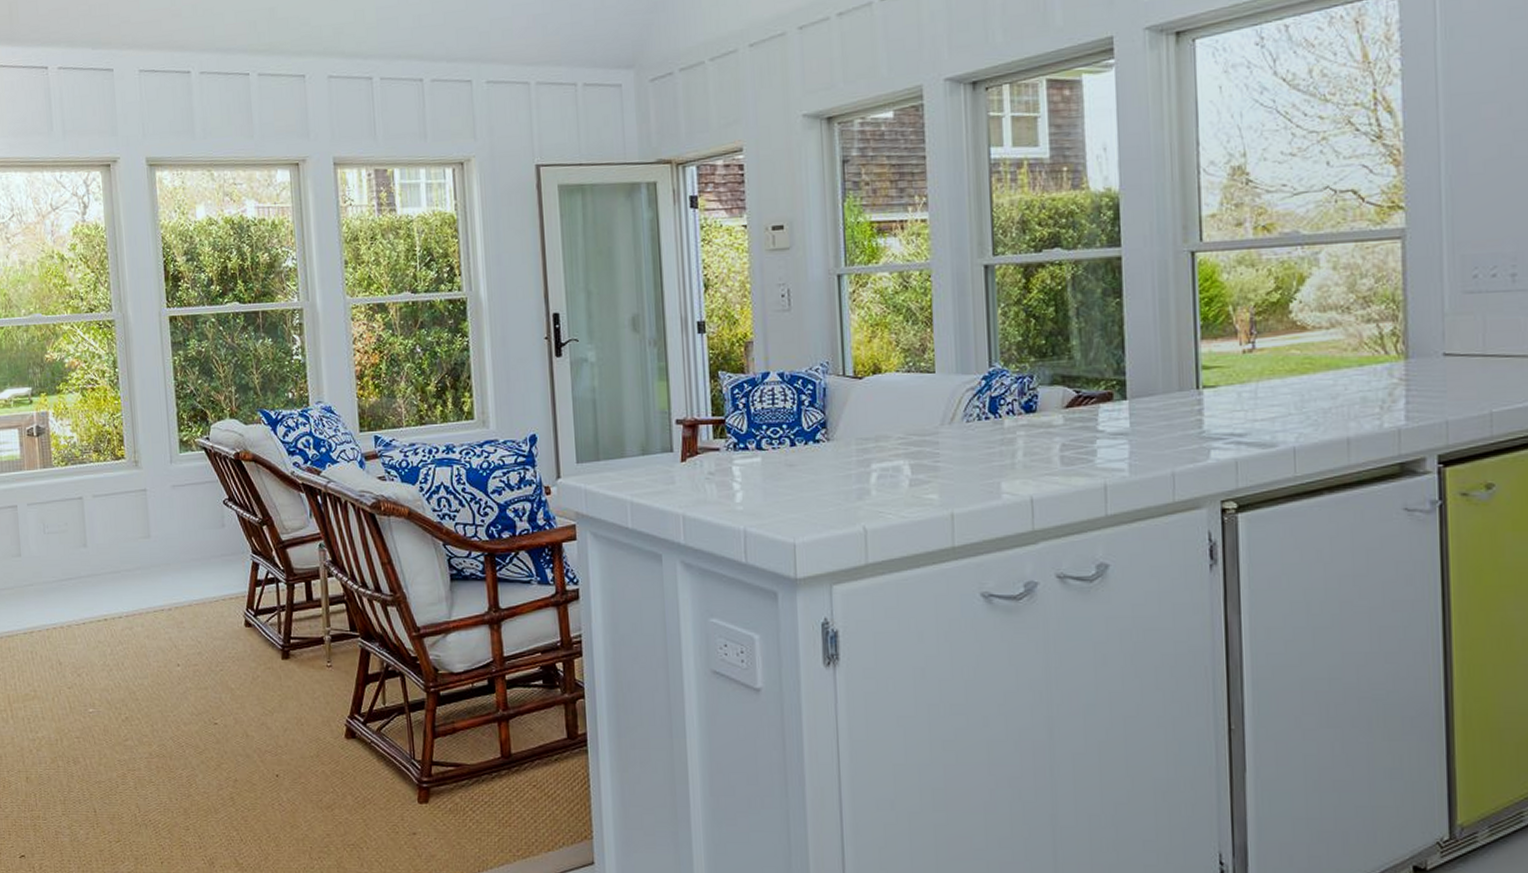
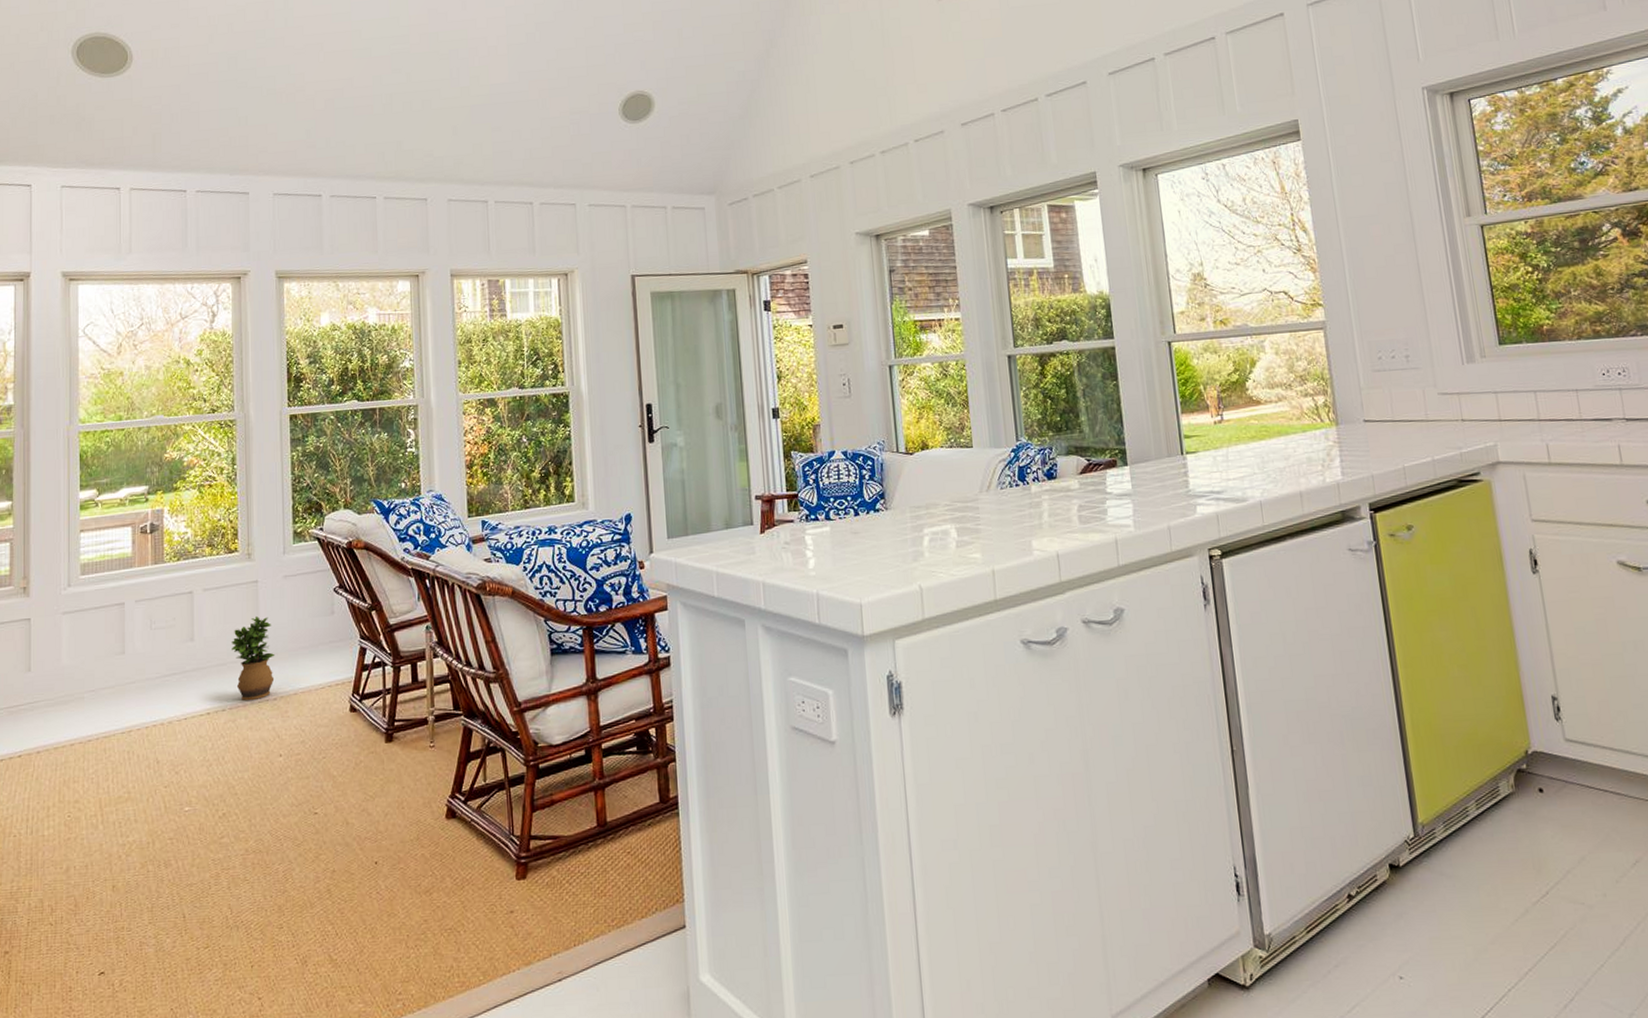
potted plant: none [124,524,169,609] -> present [232,615,275,700]

